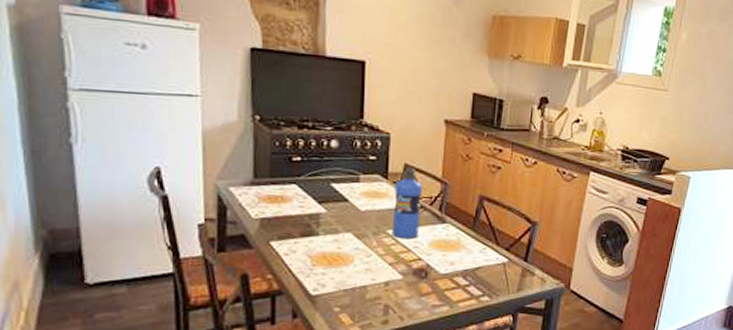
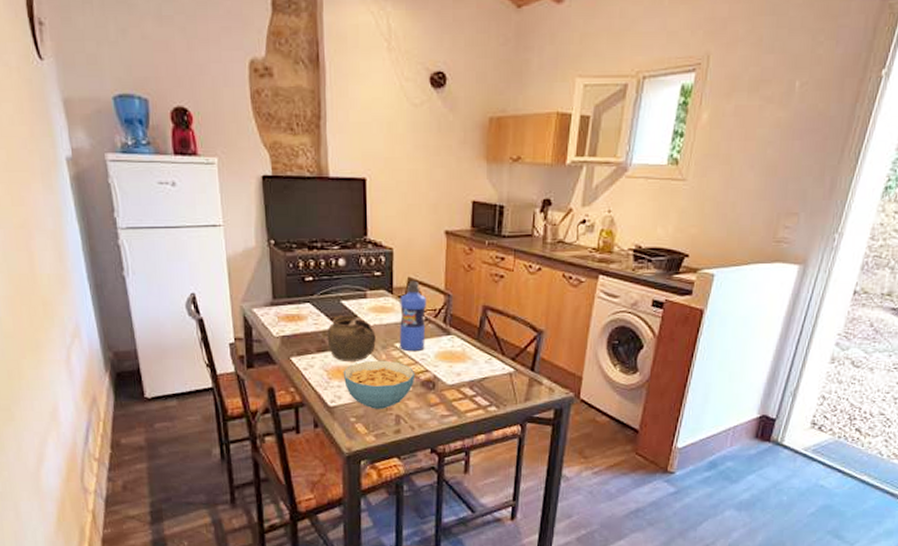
teapot: none [313,198,367,248] -> present [327,315,376,361]
cereal bowl: none [328,247,408,298] -> present [343,360,416,409]

